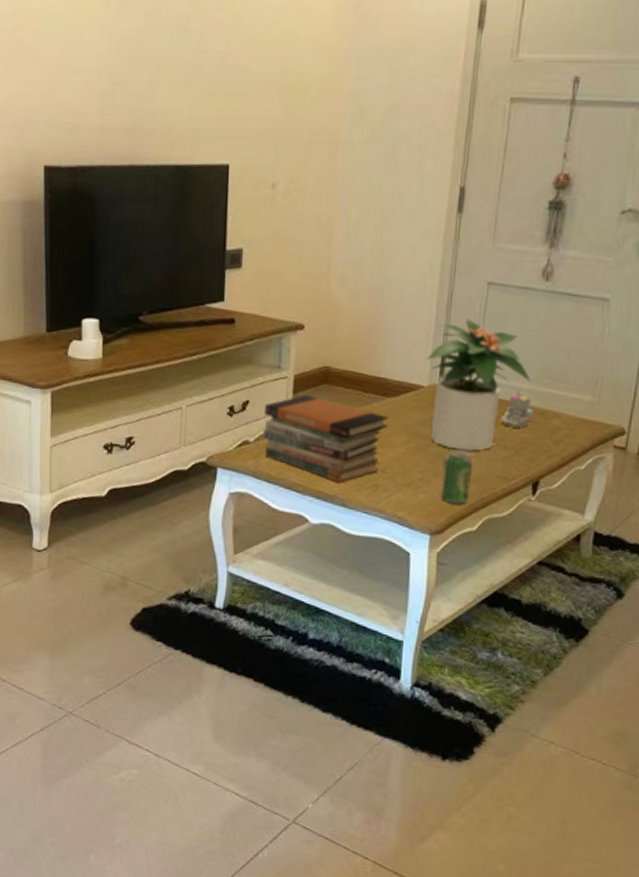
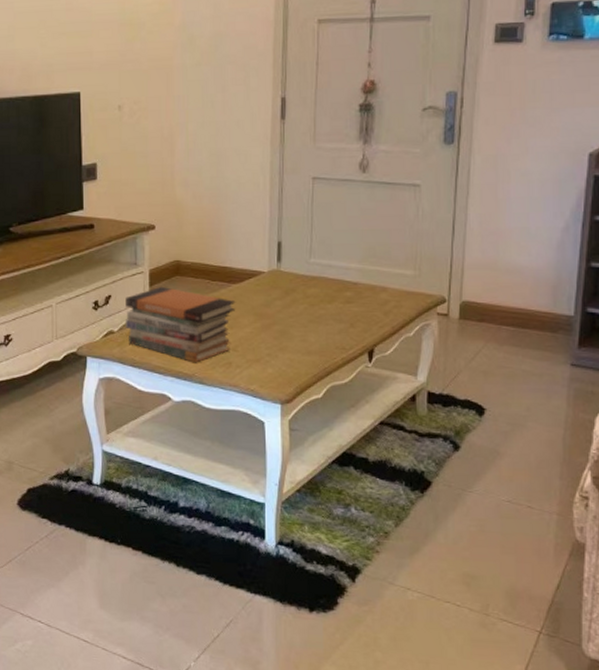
potted plant: present [426,318,531,451] -> none [264,210,358,326]
beverage can: present [440,449,474,505] -> none [287,326,314,375]
candle: present [500,390,534,428] -> none [335,270,363,303]

